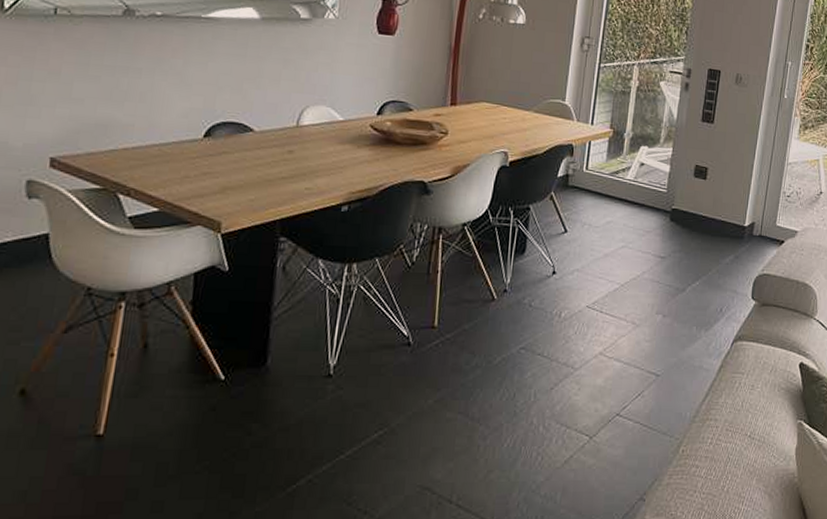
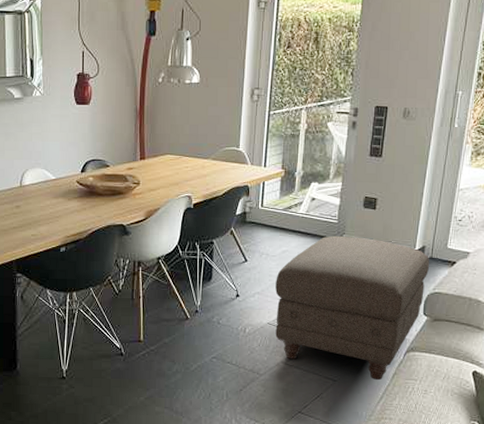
ottoman: none [594,206,759,375] -> present [275,235,430,381]

